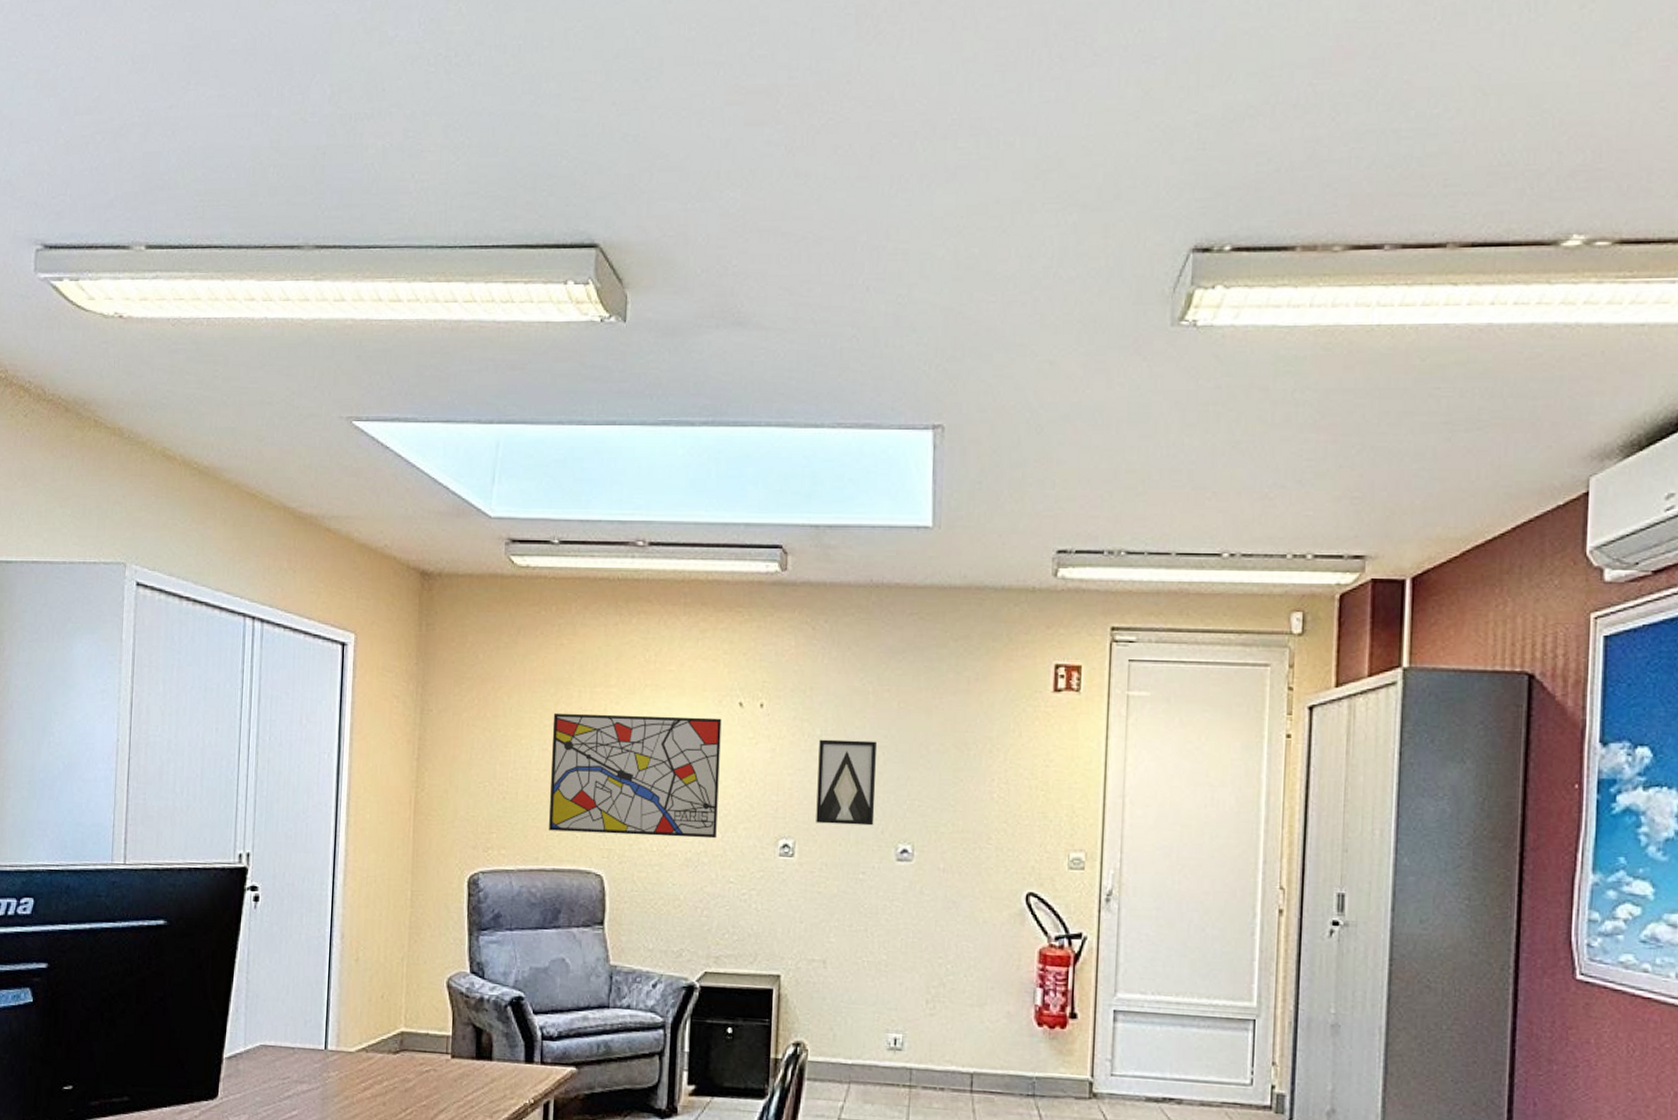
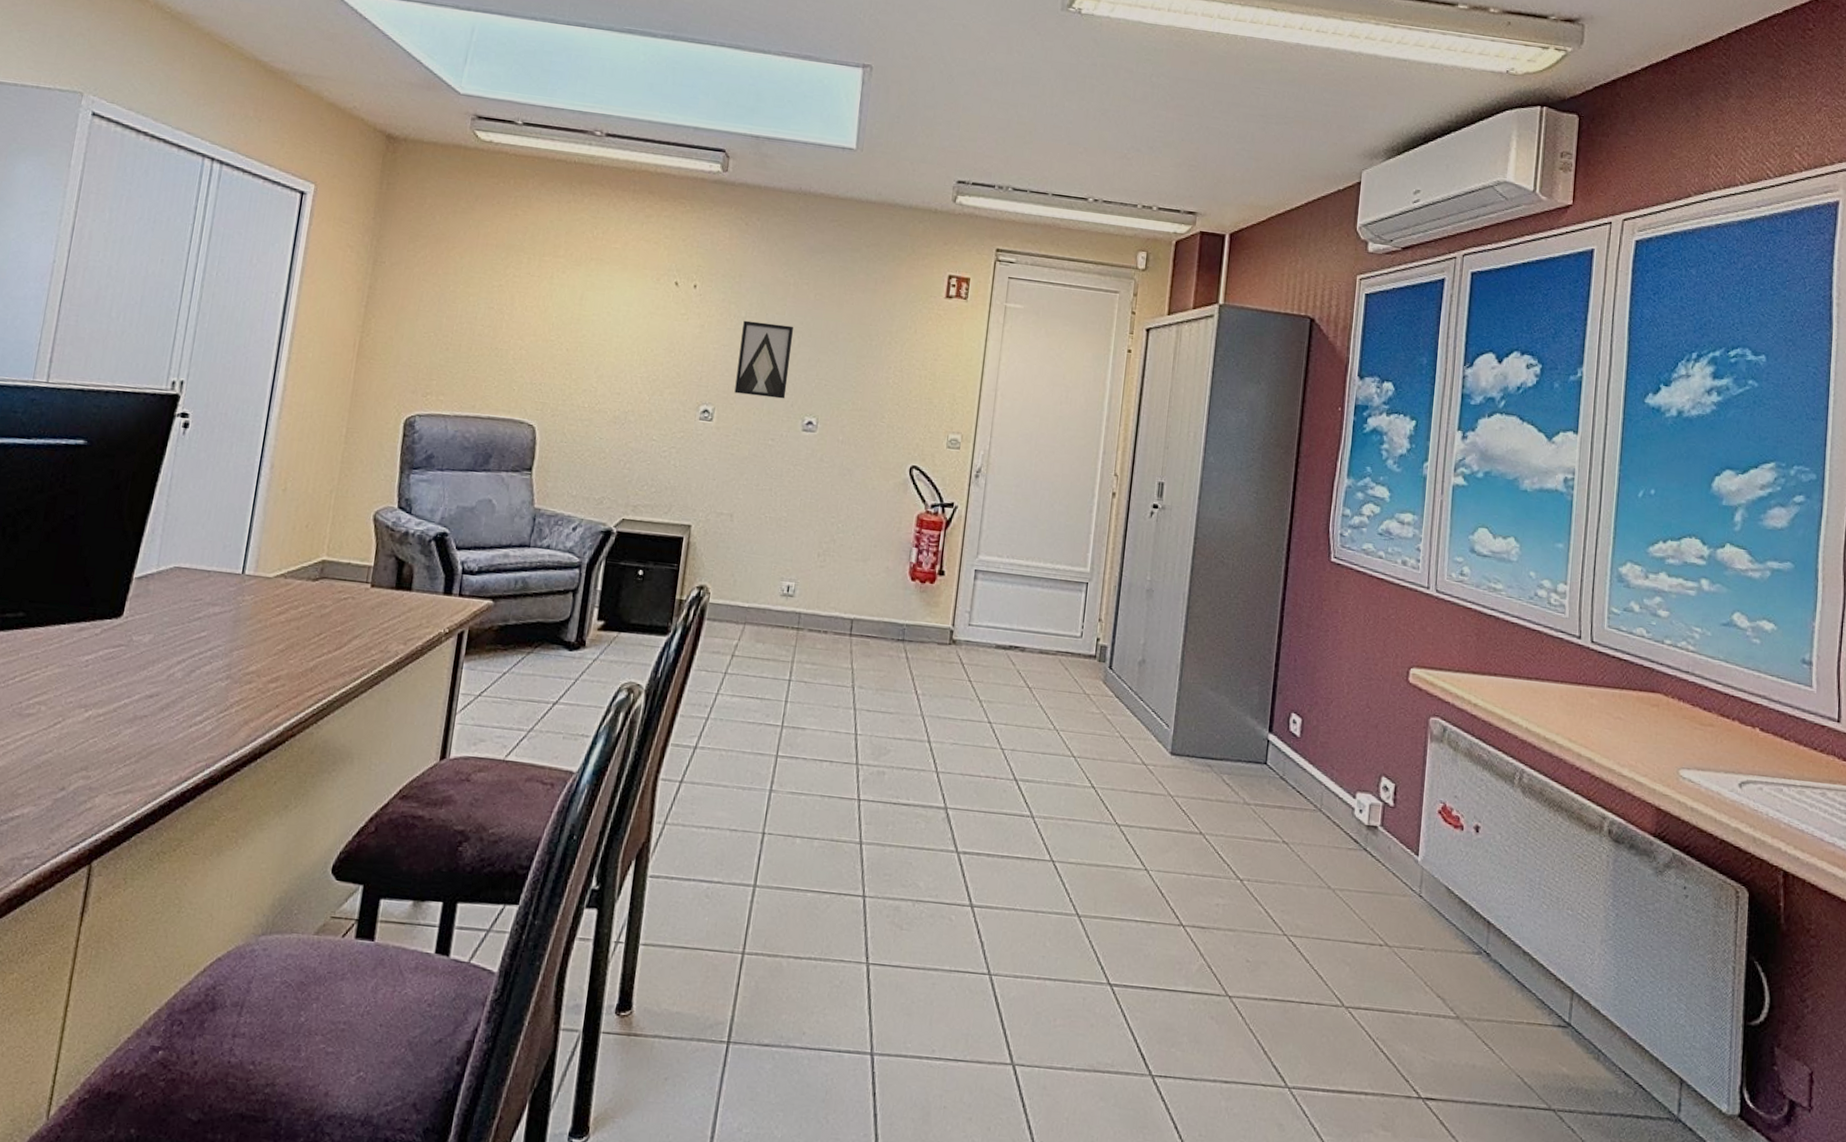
wall art: present [549,712,722,839] -> none [488,275,658,400]

